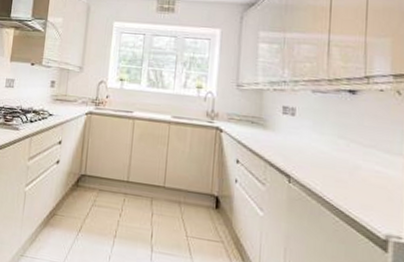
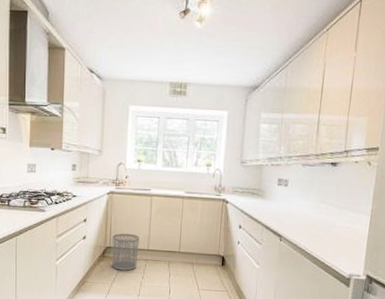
waste bin: none [86,160,119,205] -> present [112,233,140,271]

